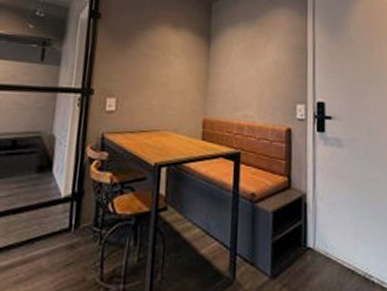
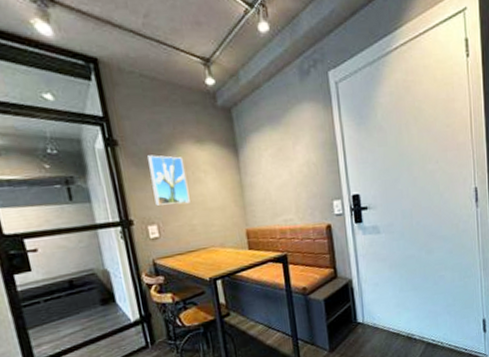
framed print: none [120,31,157,83] -> present [148,155,190,206]

